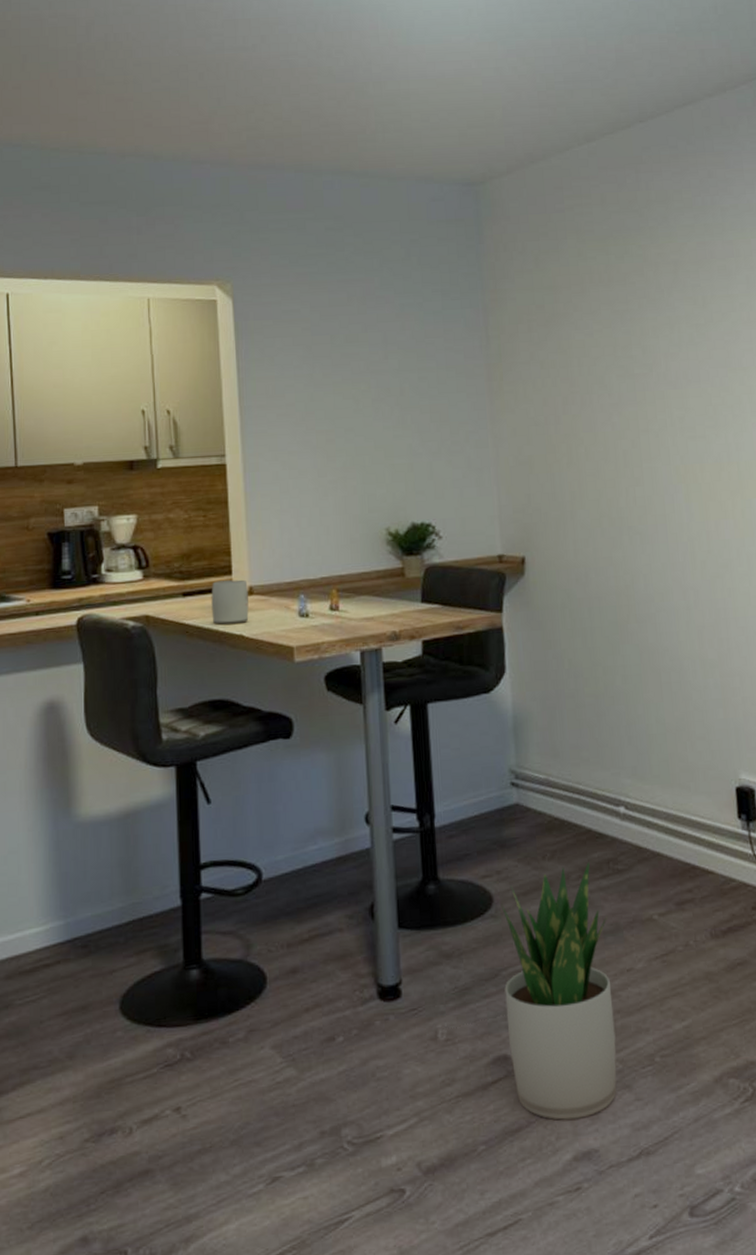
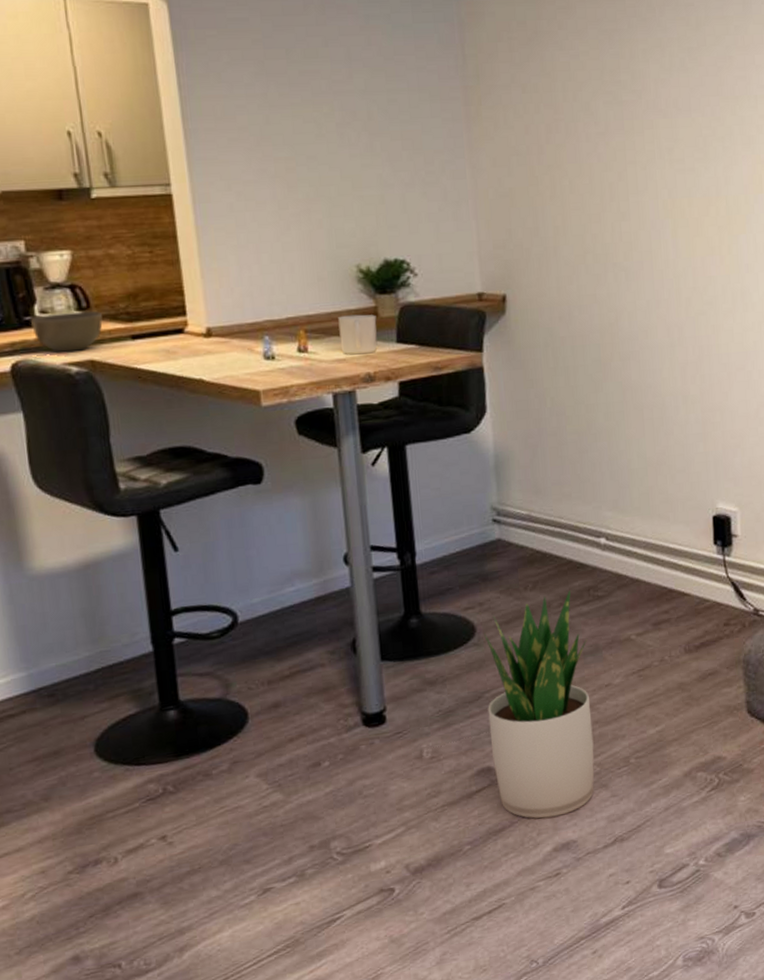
bowl: none [97,570,159,608] -> present [30,311,103,352]
mug: present [211,579,249,625] -> none [164,320,209,369]
mug: none [368,574,404,615] -> present [338,314,378,356]

